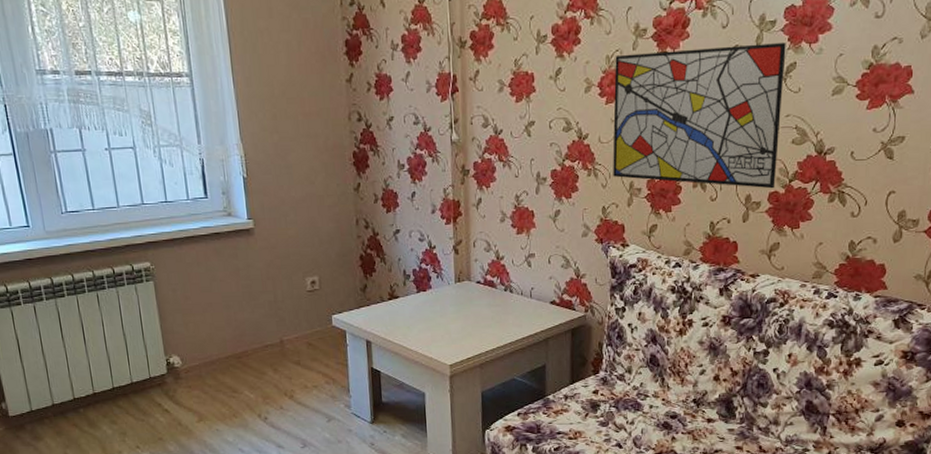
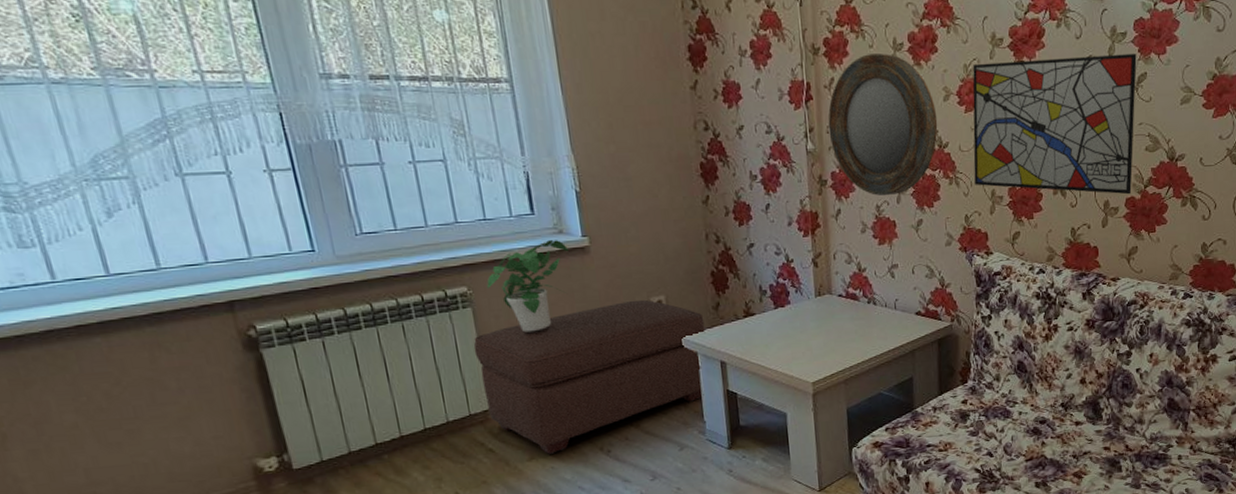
ottoman: none [154,279,354,417] -> present [473,299,706,454]
potted plant: none [166,222,237,306] -> present [486,240,570,333]
home mirror: none [472,46,578,187] -> present [828,54,938,196]

